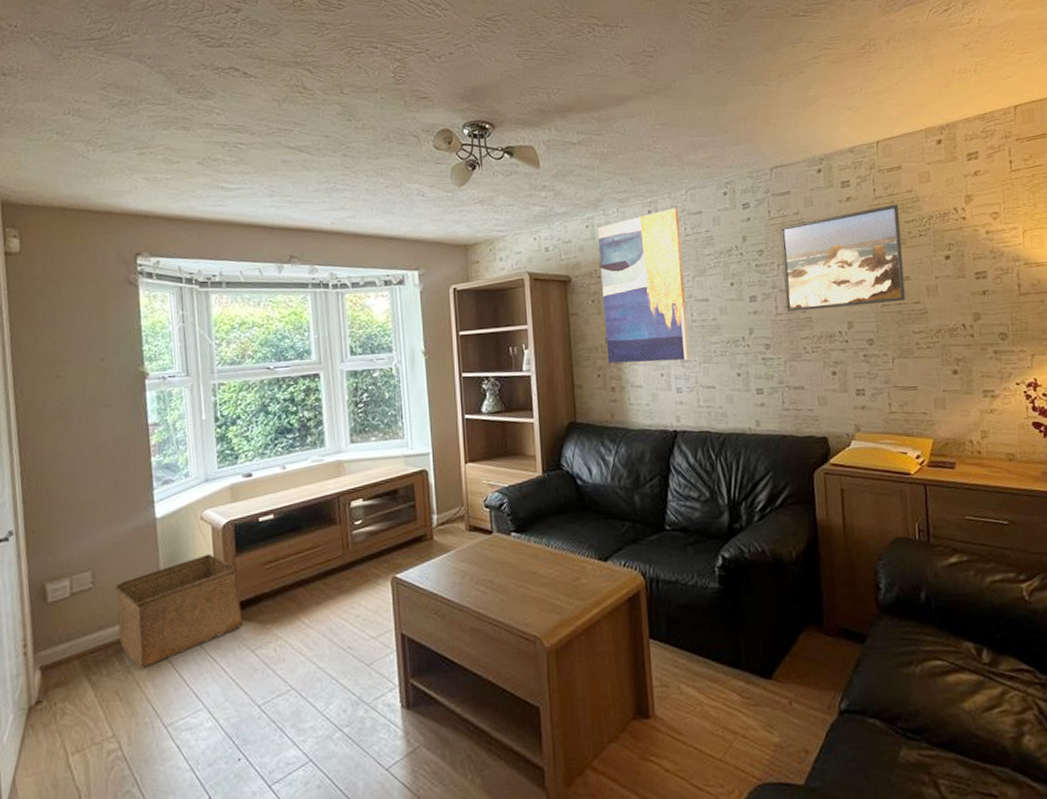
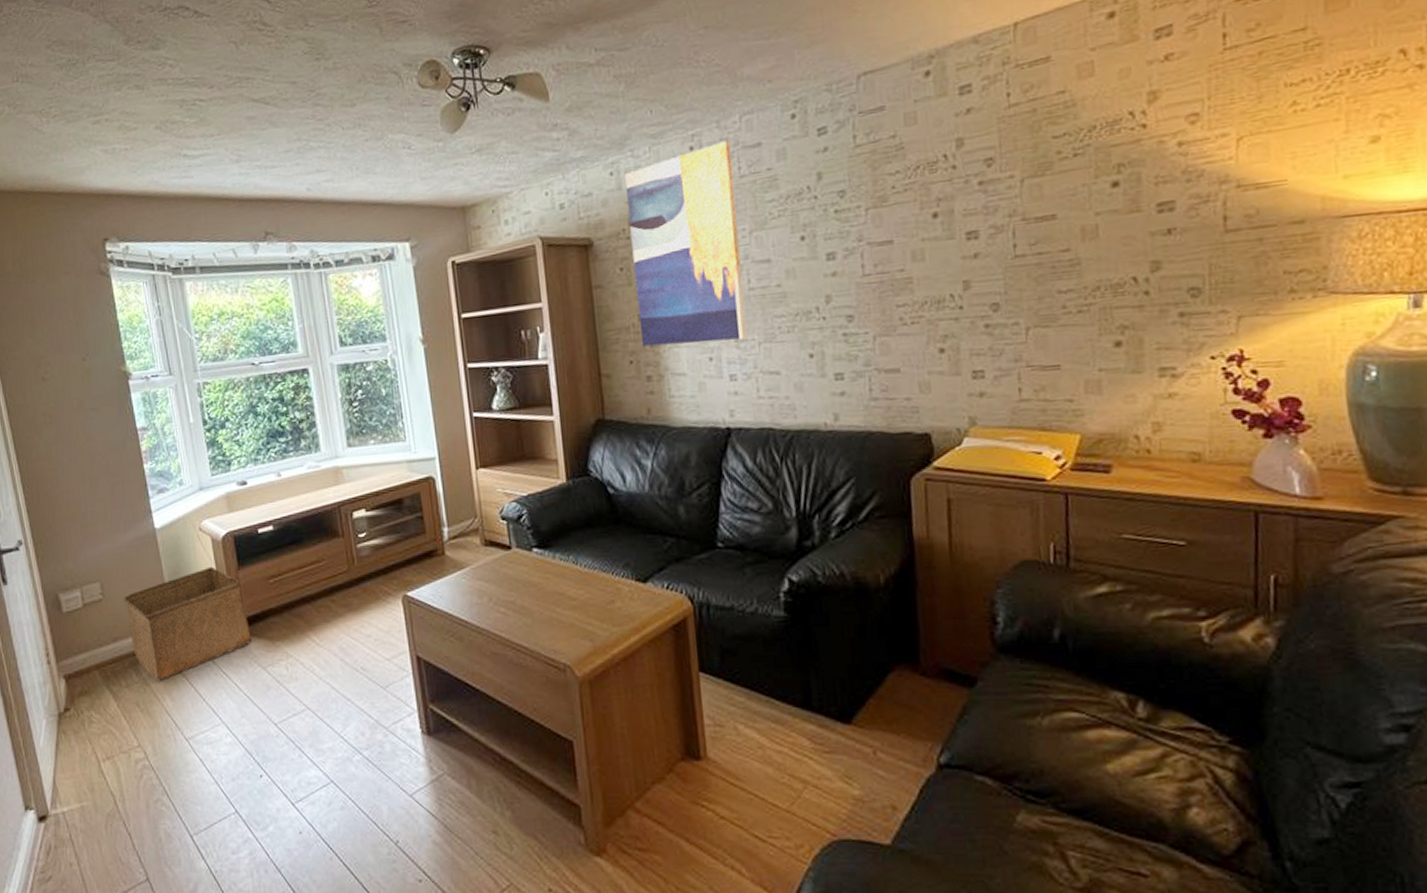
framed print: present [780,204,906,312] -> none [869,112,1050,272]

